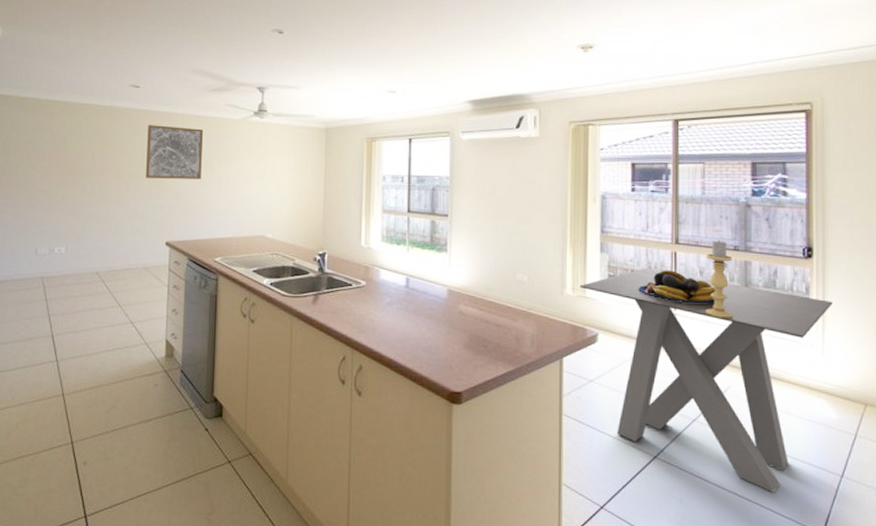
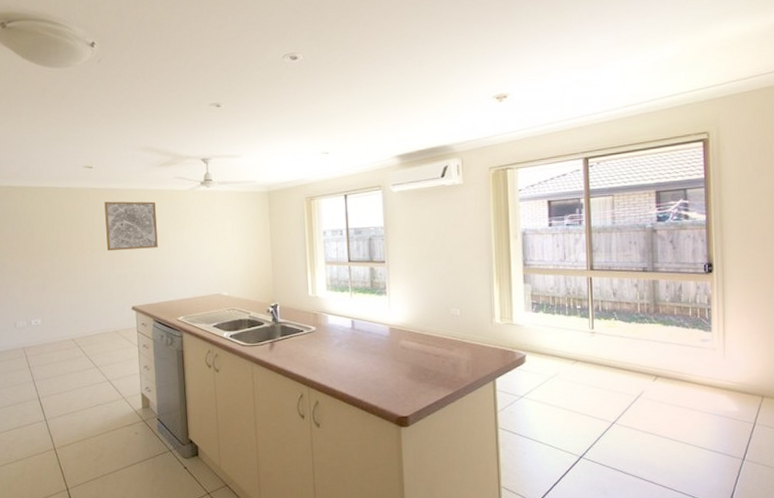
dining table: present [579,268,833,493] -> none [506,294,732,479]
fruit bowl: present [638,270,715,304] -> none [559,294,628,322]
candle holder: present [704,239,733,318] -> none [618,263,644,332]

